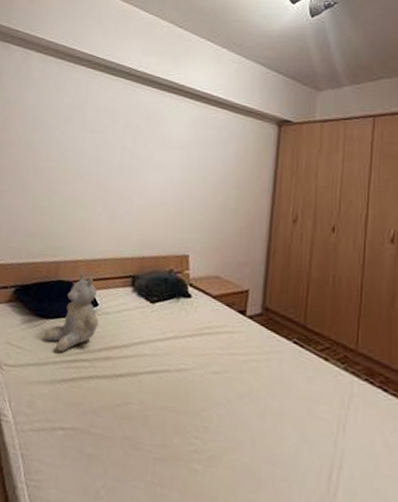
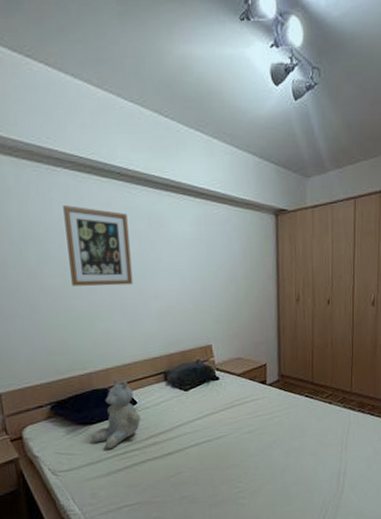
wall art: none [64,97,128,178] -> present [63,205,133,286]

